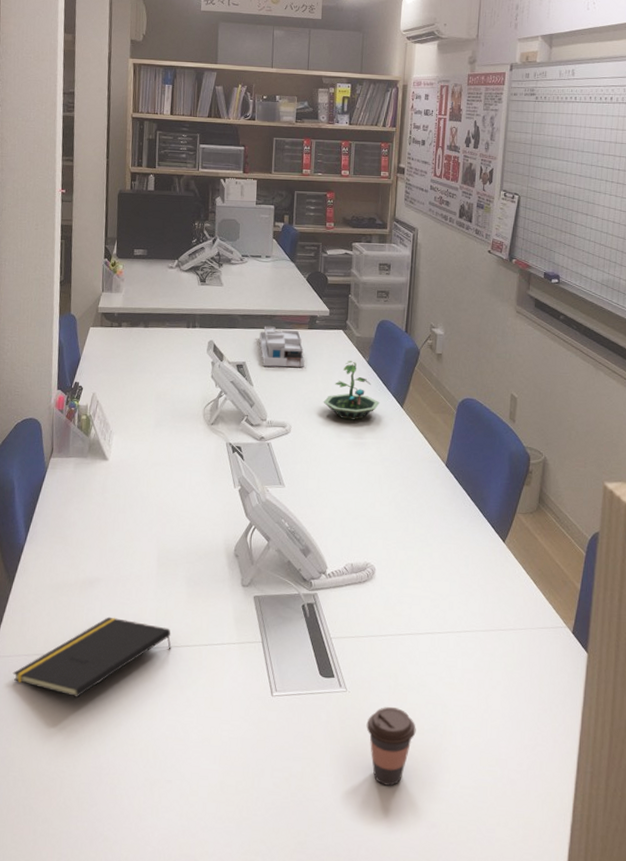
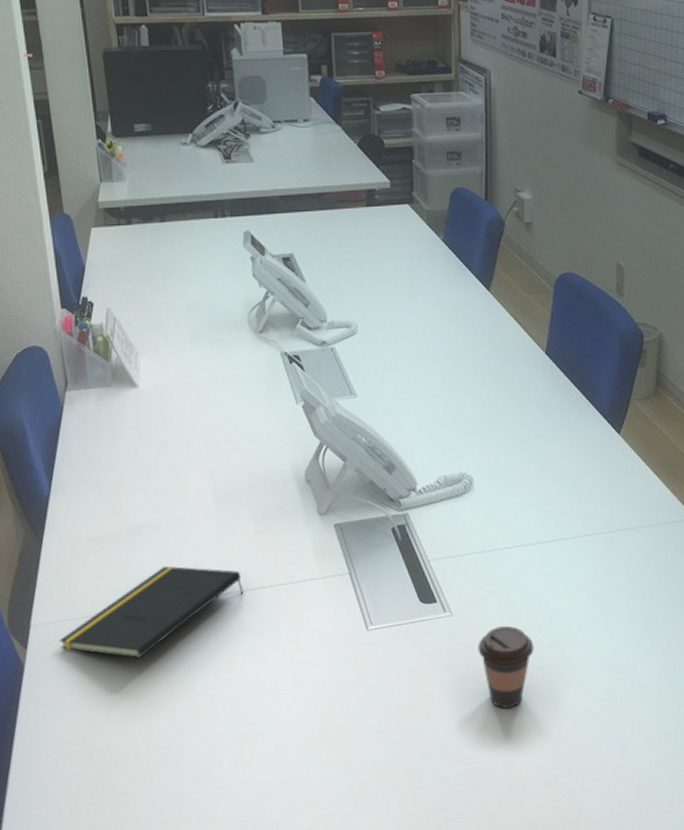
desk organizer: present [259,326,305,368] -> none [305,207,366,257]
terrarium: present [323,361,380,420] -> none [393,241,462,312]

